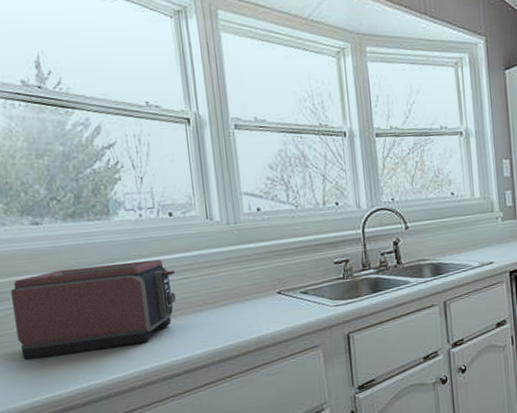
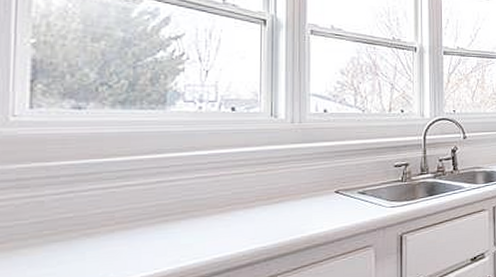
toaster: present [10,259,176,360] -> none [32,153,230,254]

